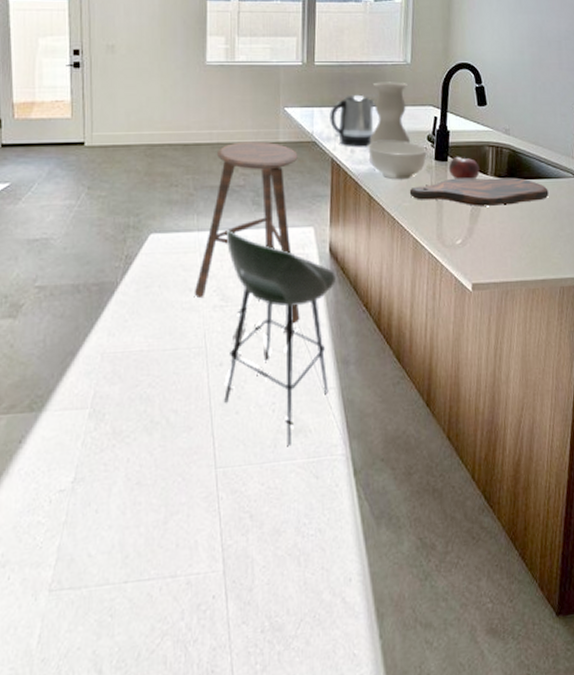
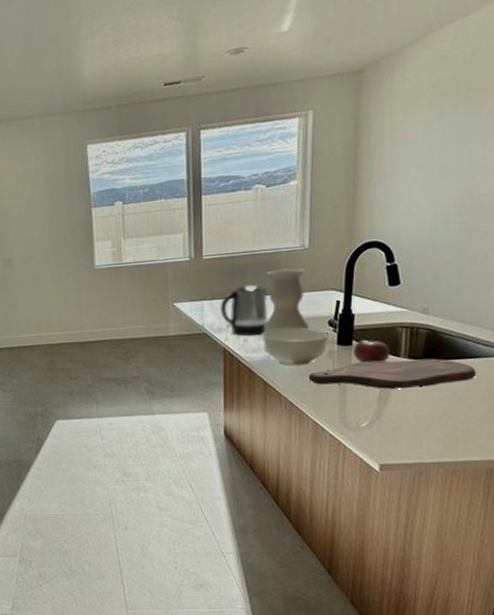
bar stool: present [194,141,300,323] -> none [98,336,198,496]
bar stool: present [224,230,336,445] -> none [123,416,231,597]

